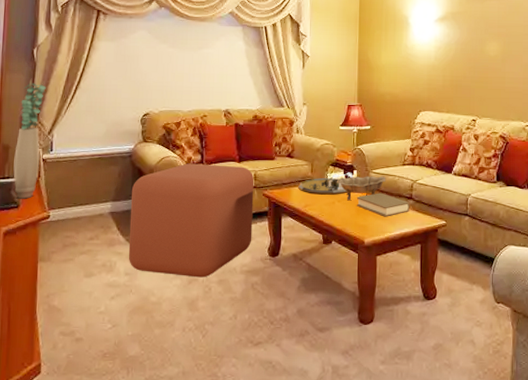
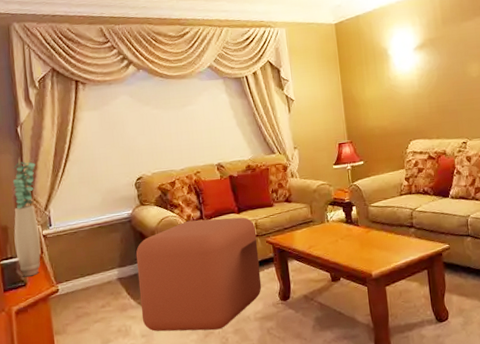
decorative tray: present [298,172,352,195] -> none [300,209,352,235]
decorative bowl: present [337,176,386,201] -> none [337,208,386,237]
book: present [357,193,410,217] -> none [359,225,412,248]

